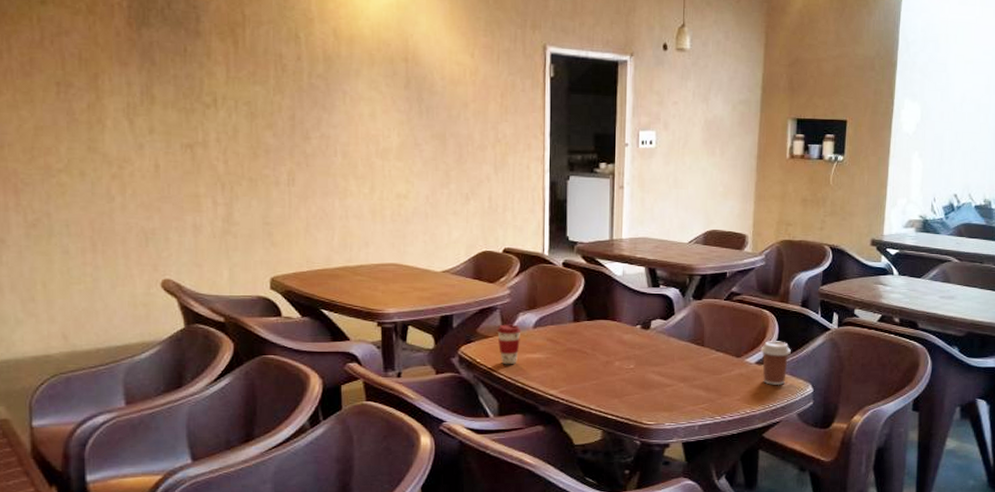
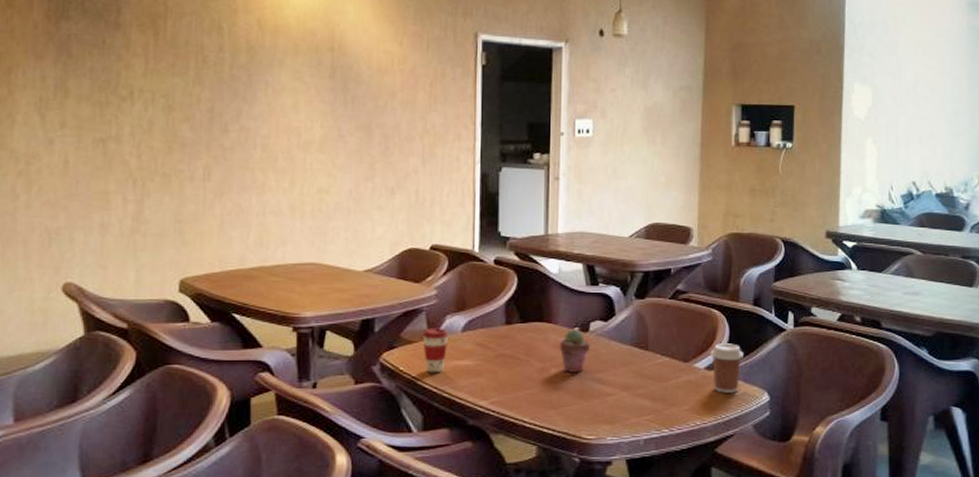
potted succulent: none [622,326,652,365] -> present [559,329,591,372]

